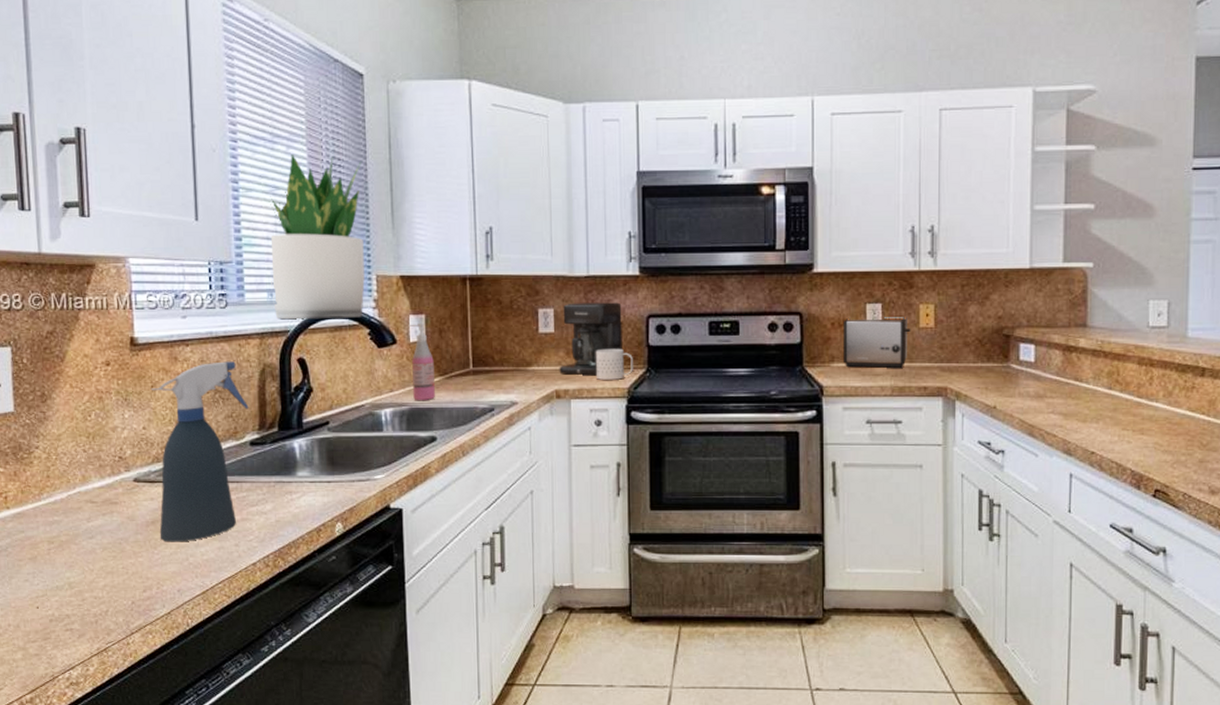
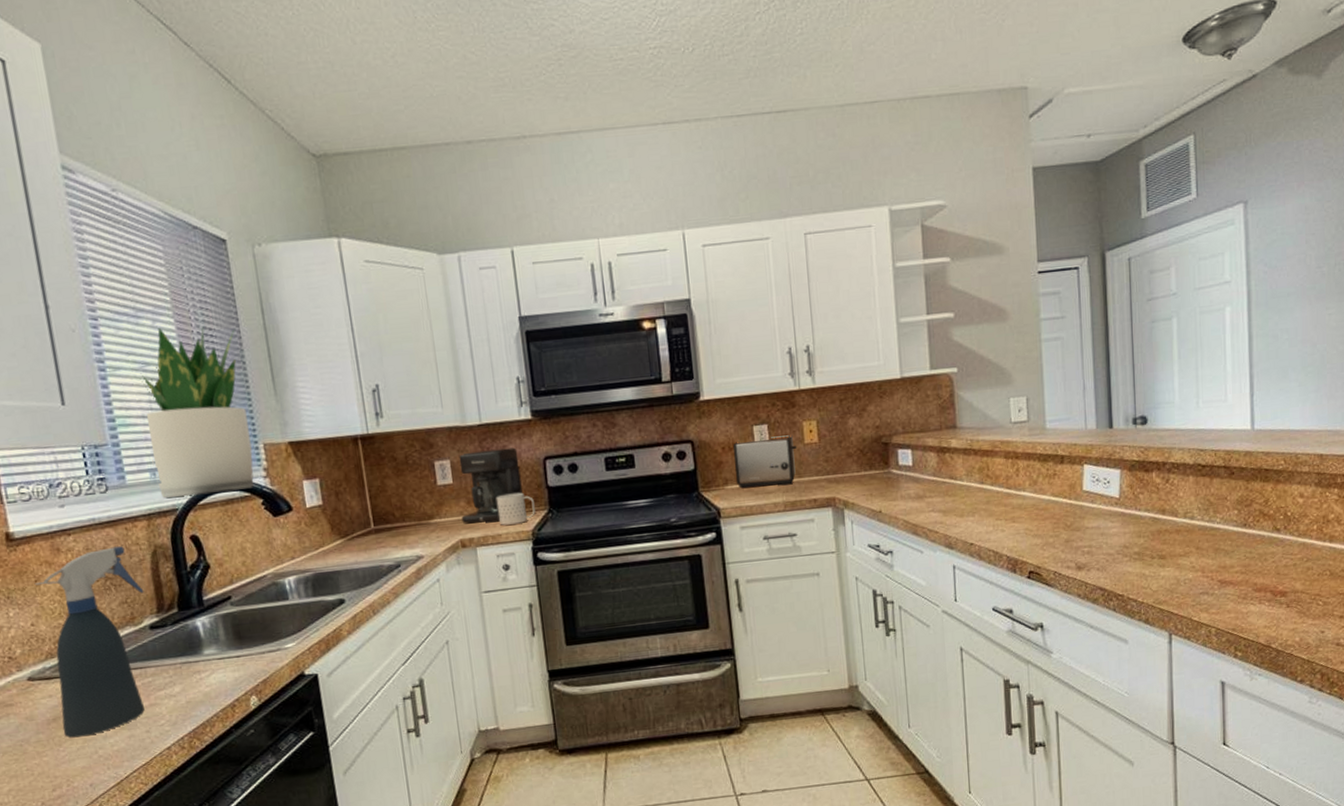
soap dispenser: present [410,322,435,400] -> none [304,486,339,565]

